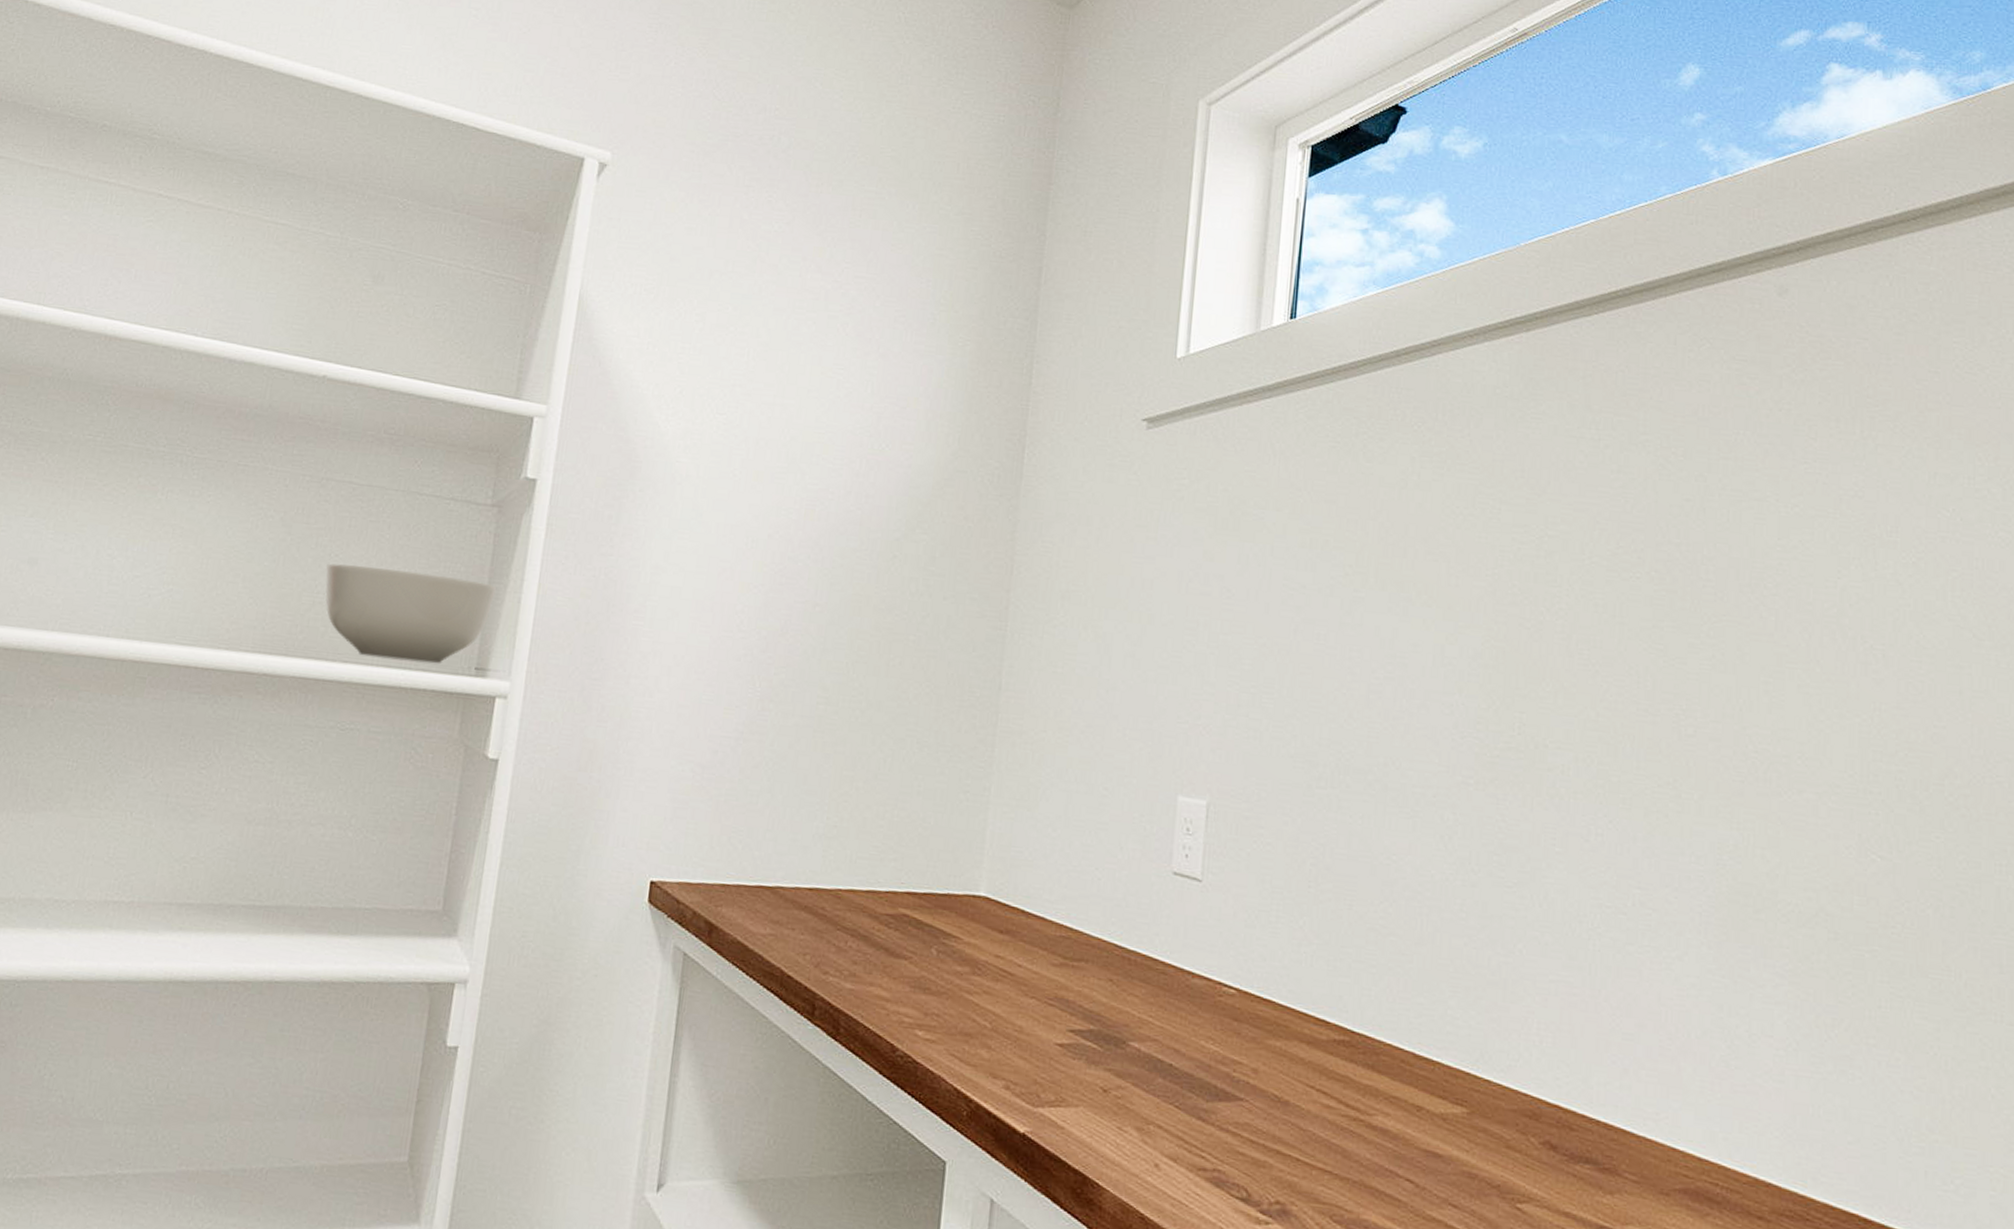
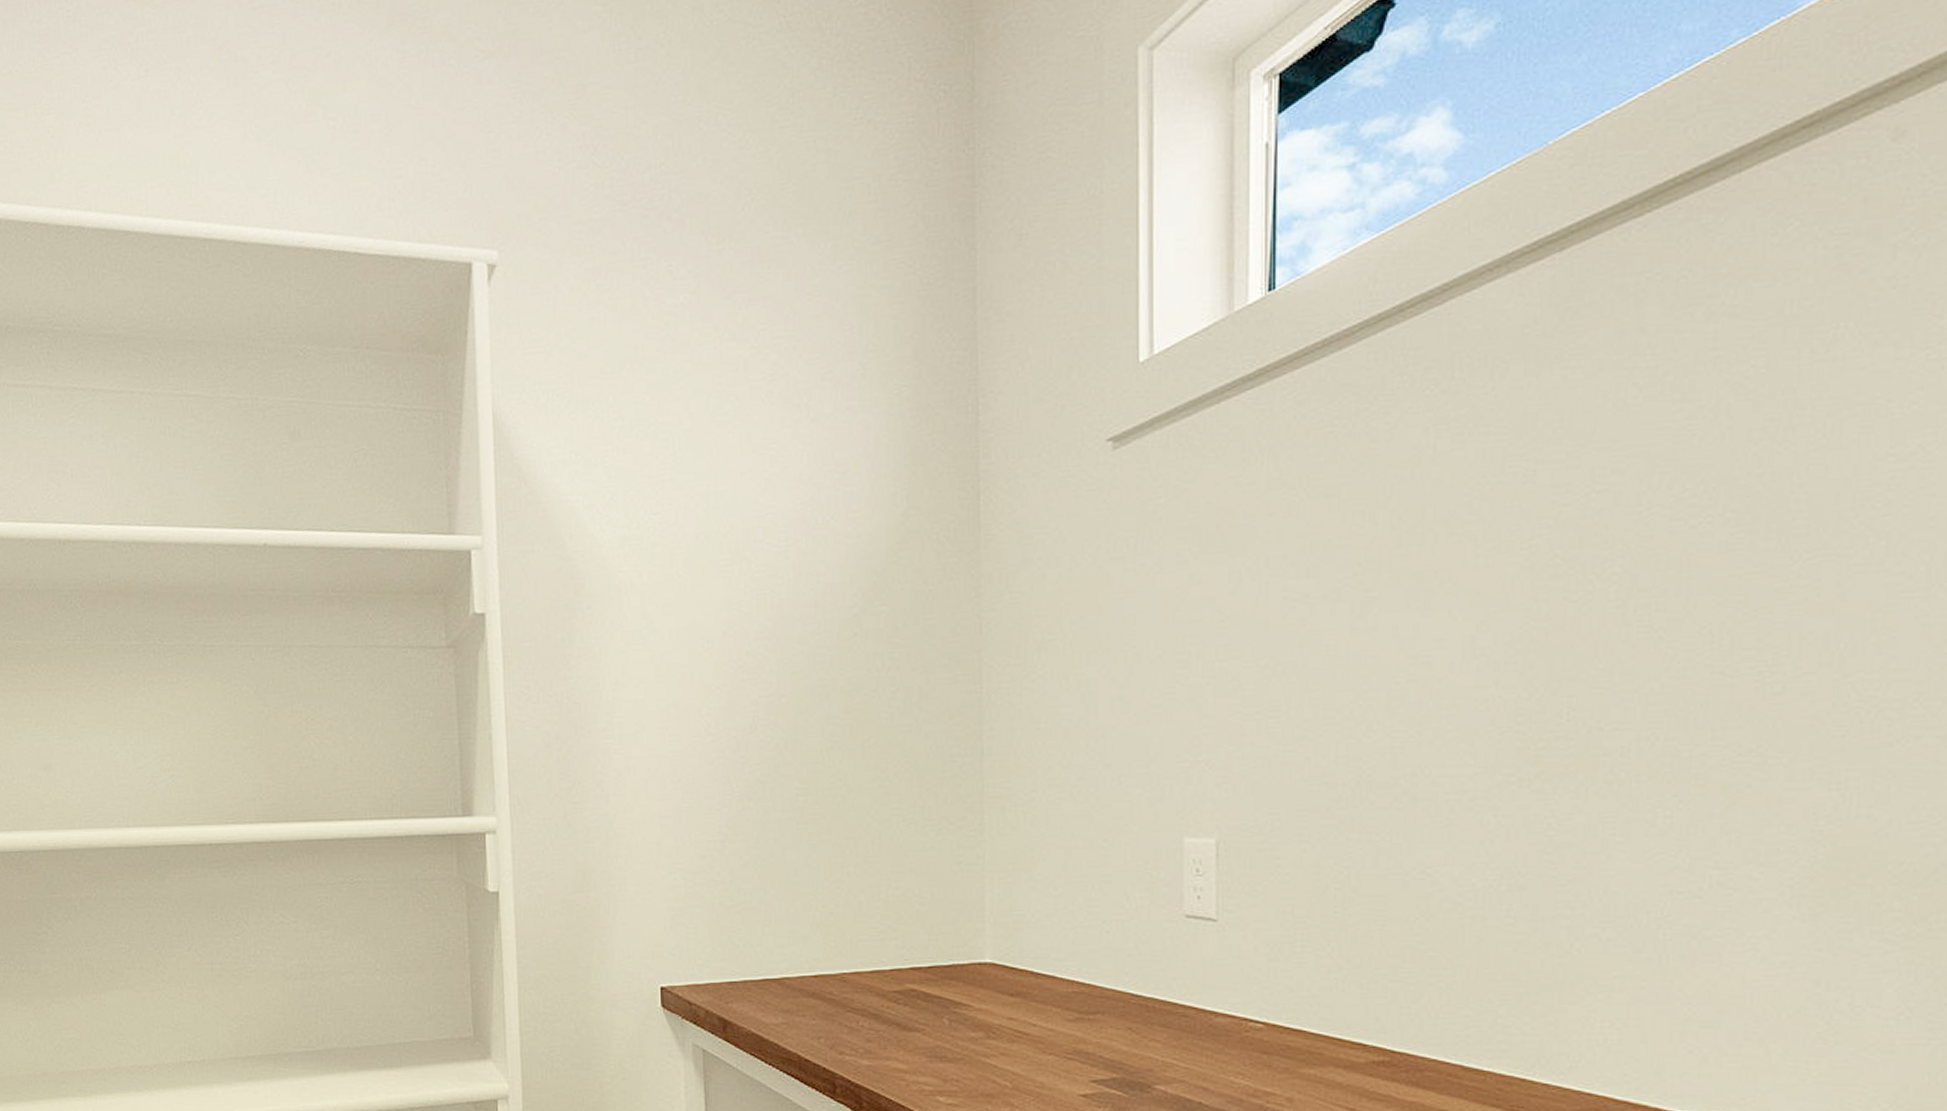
bowl: present [325,563,497,665] -> none [306,723,467,812]

